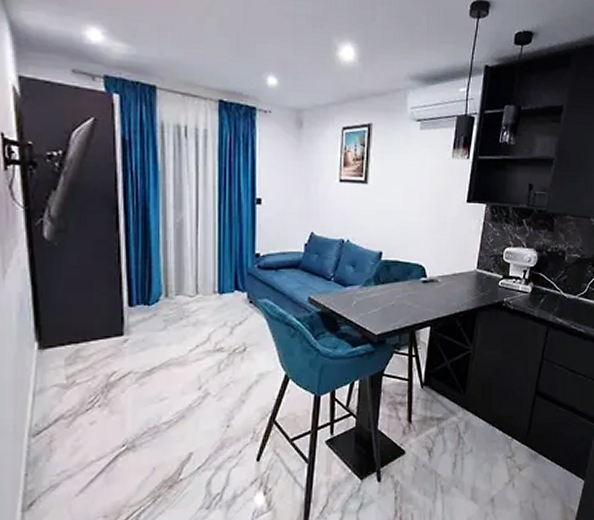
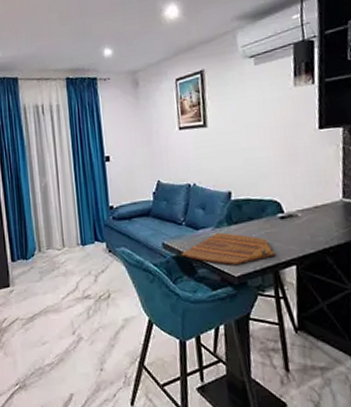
cutting board: none [326,291,414,325] -> present [180,232,276,266]

